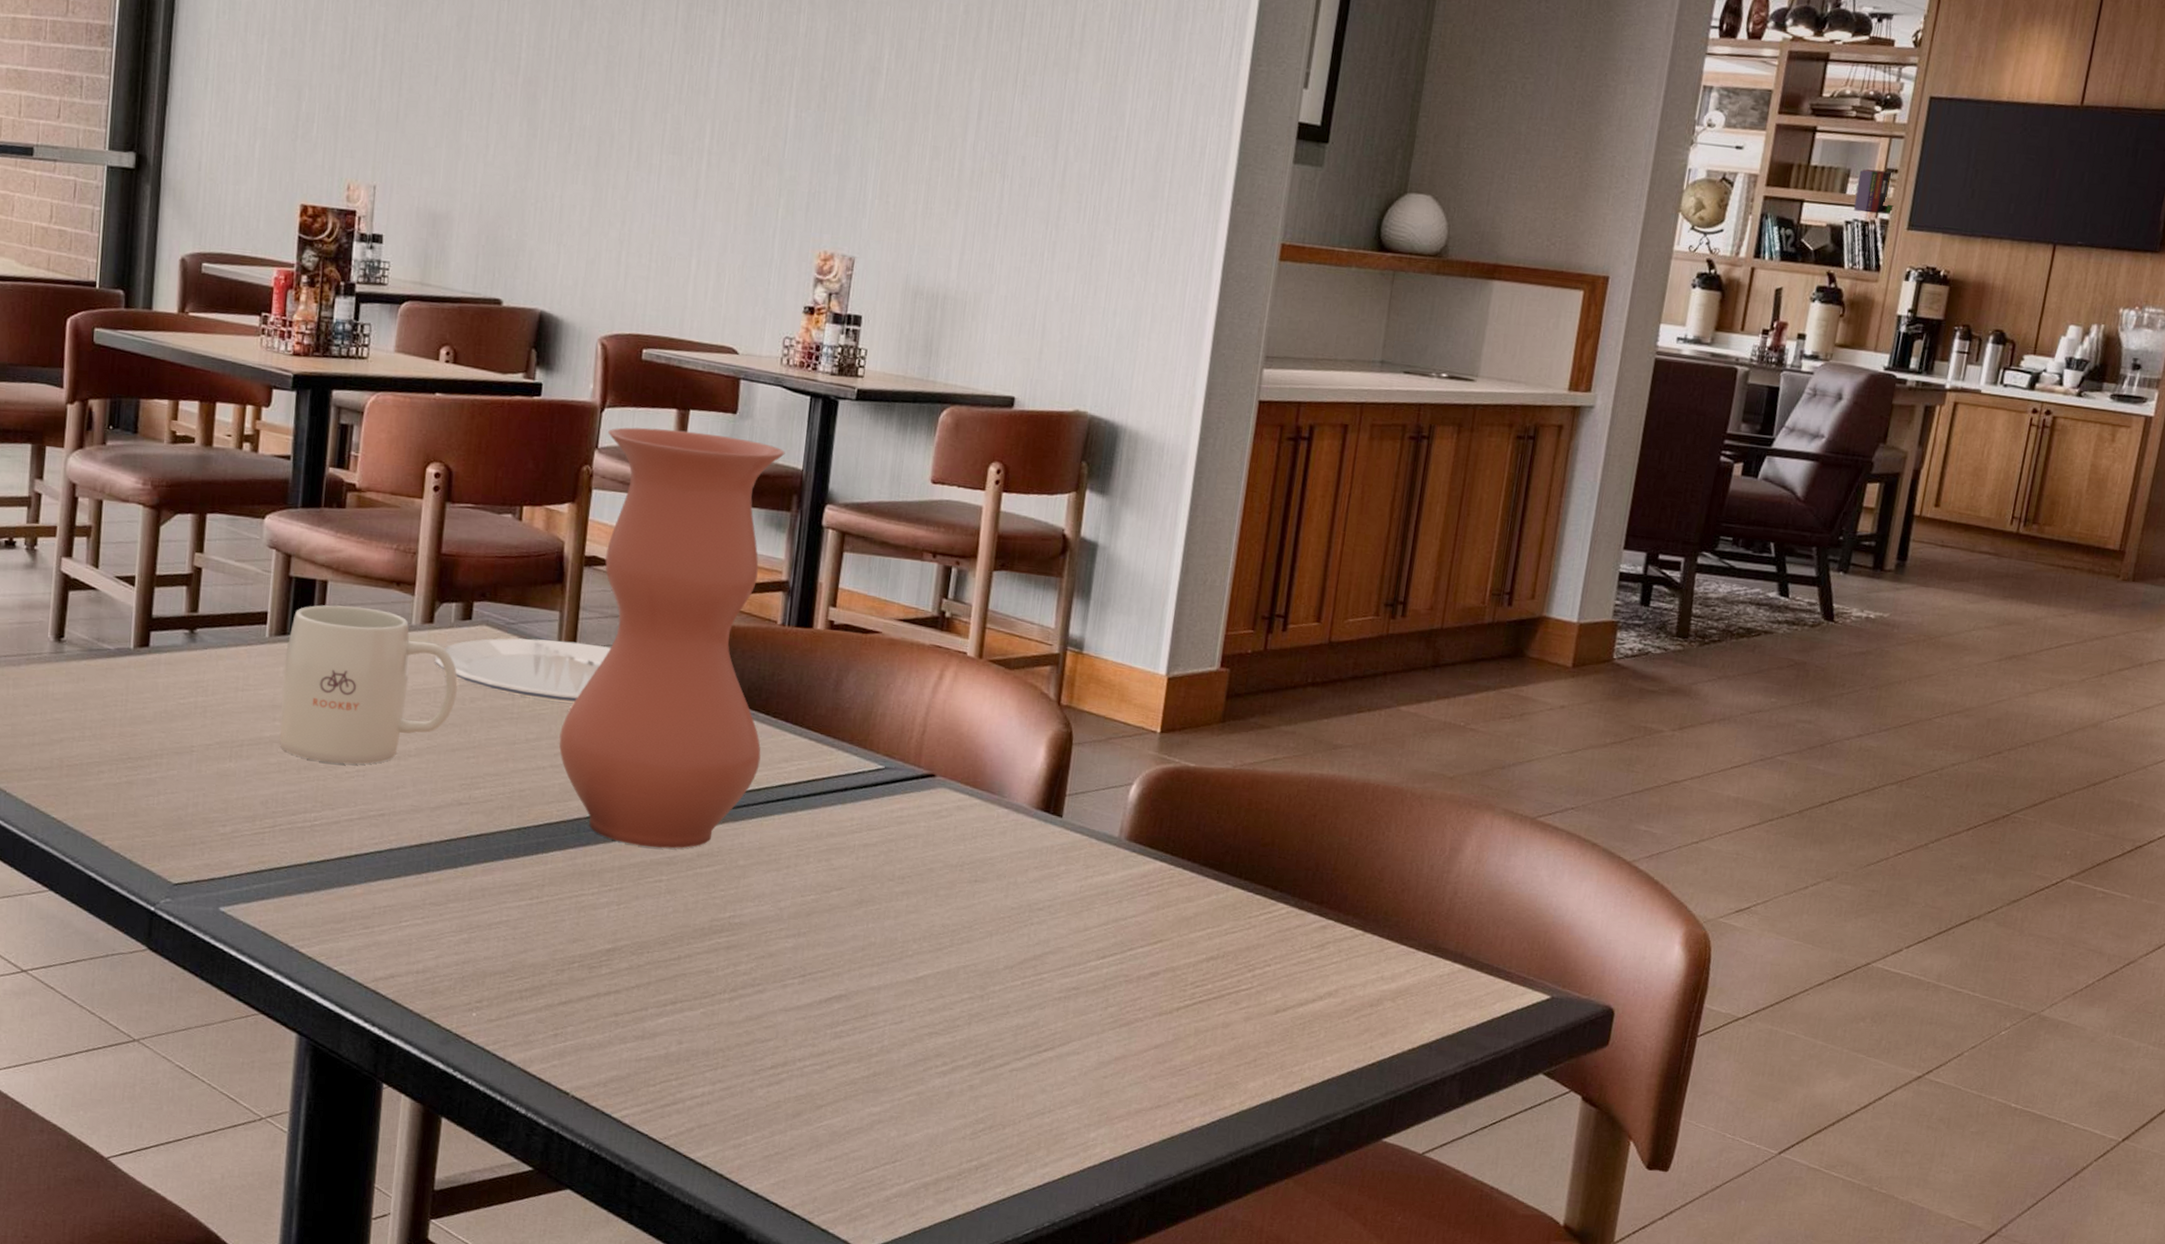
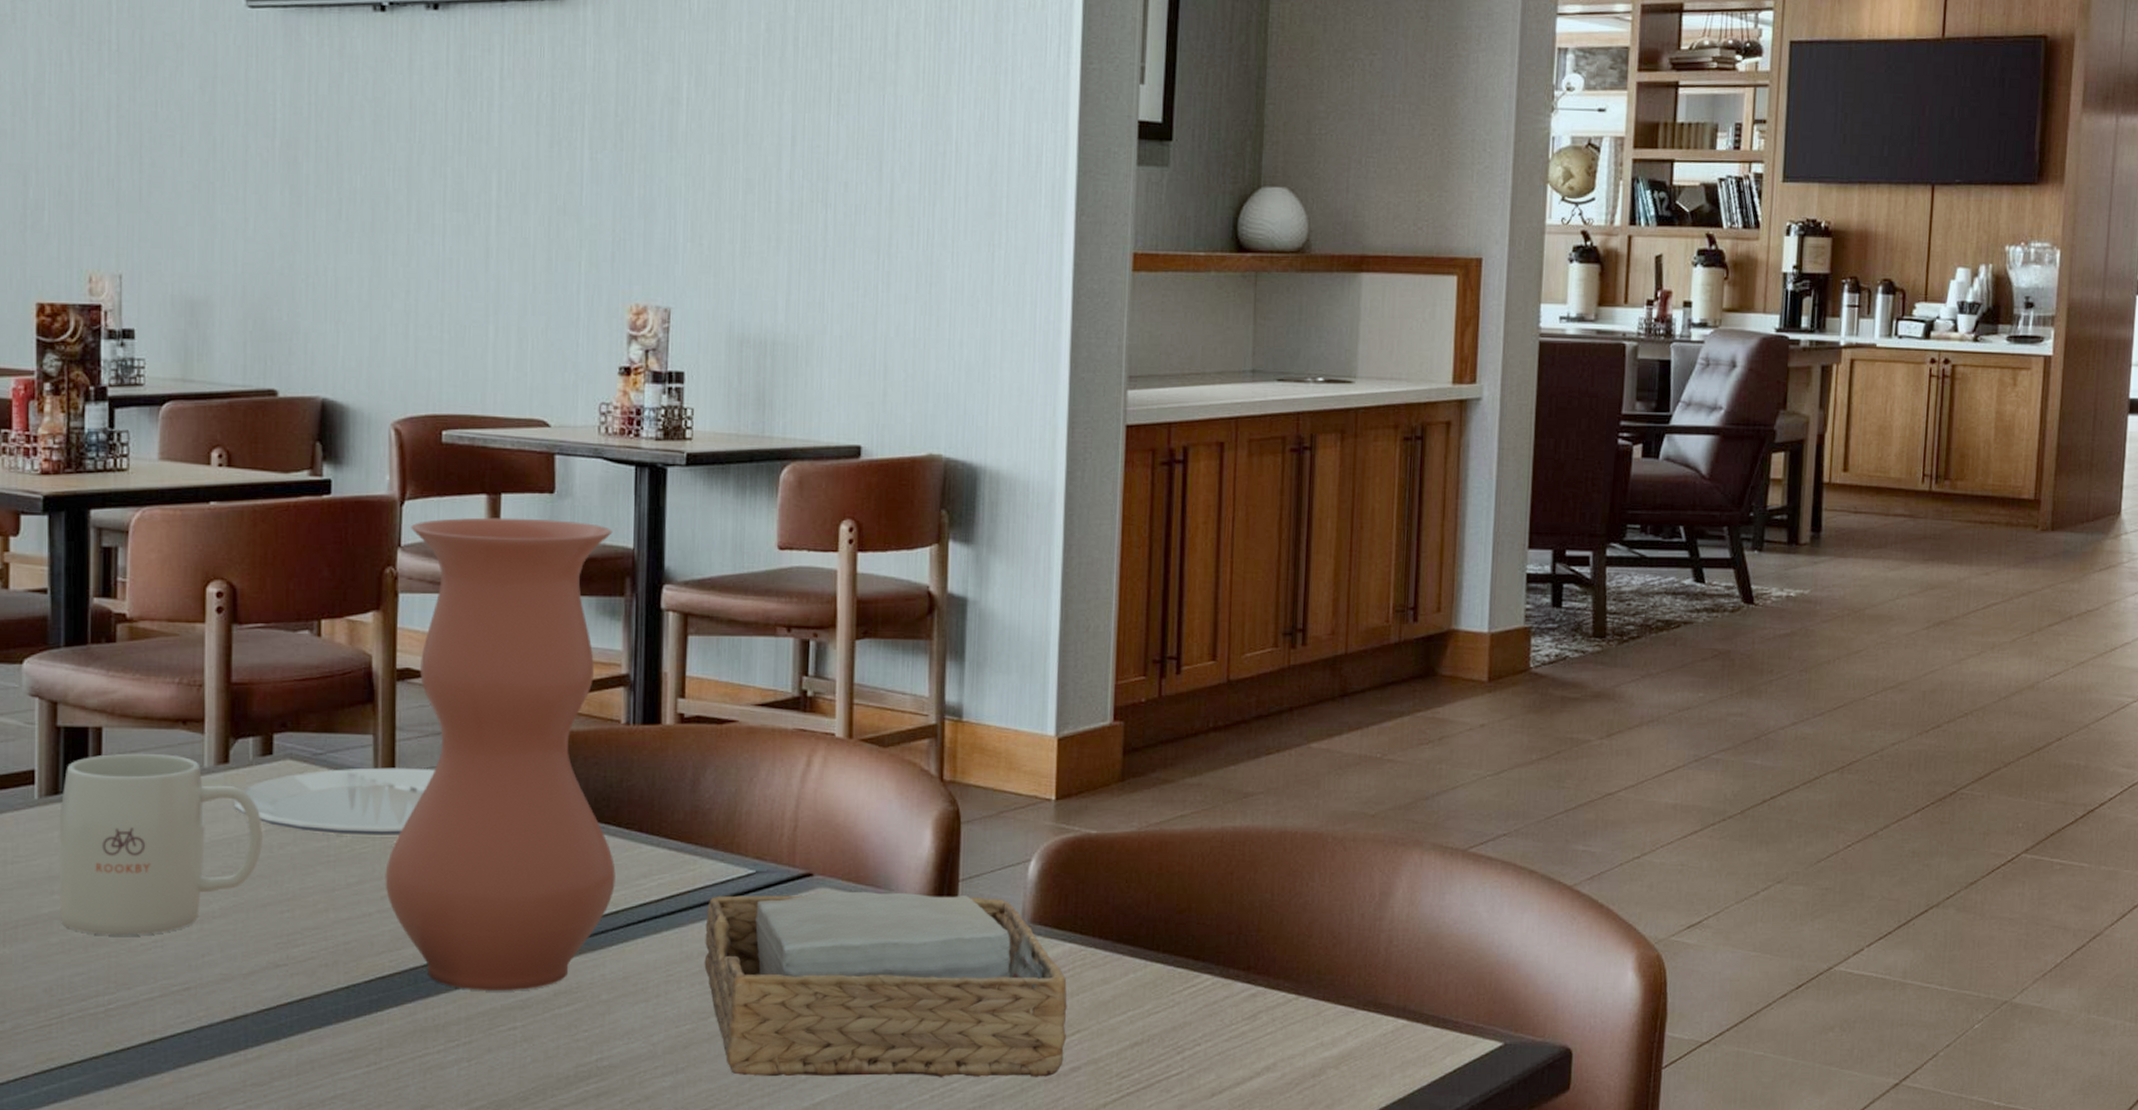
napkin holder: none [831,785,1155,978] -> present [704,891,1067,1077]
books: present [1854,169,1894,216] -> none [1726,121,1766,169]

